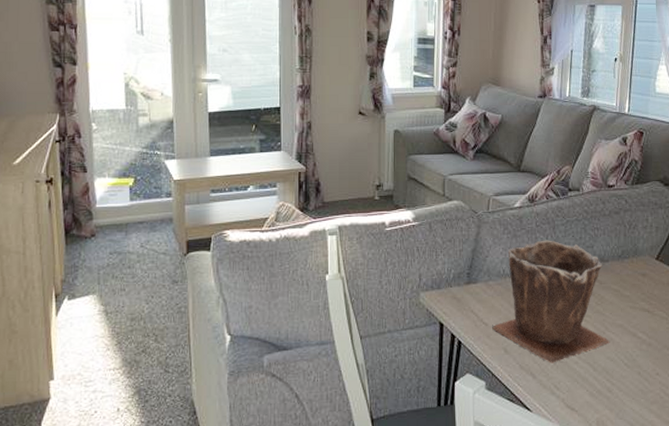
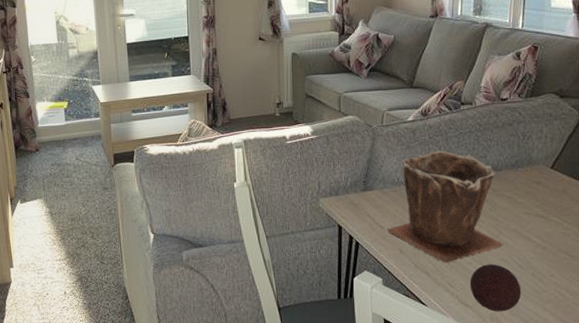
decorative ball: none [576,363,628,416] -> present [470,264,522,312]

